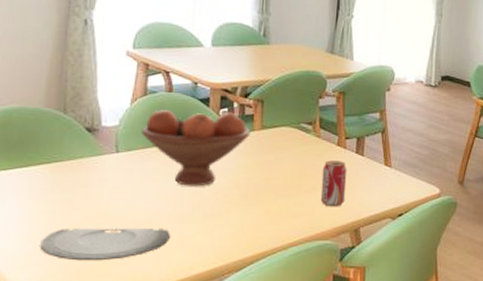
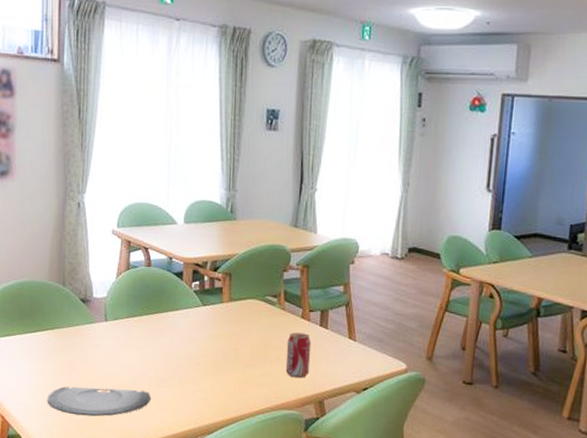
fruit bowl: present [141,110,250,187] -> none [125,283,220,354]

